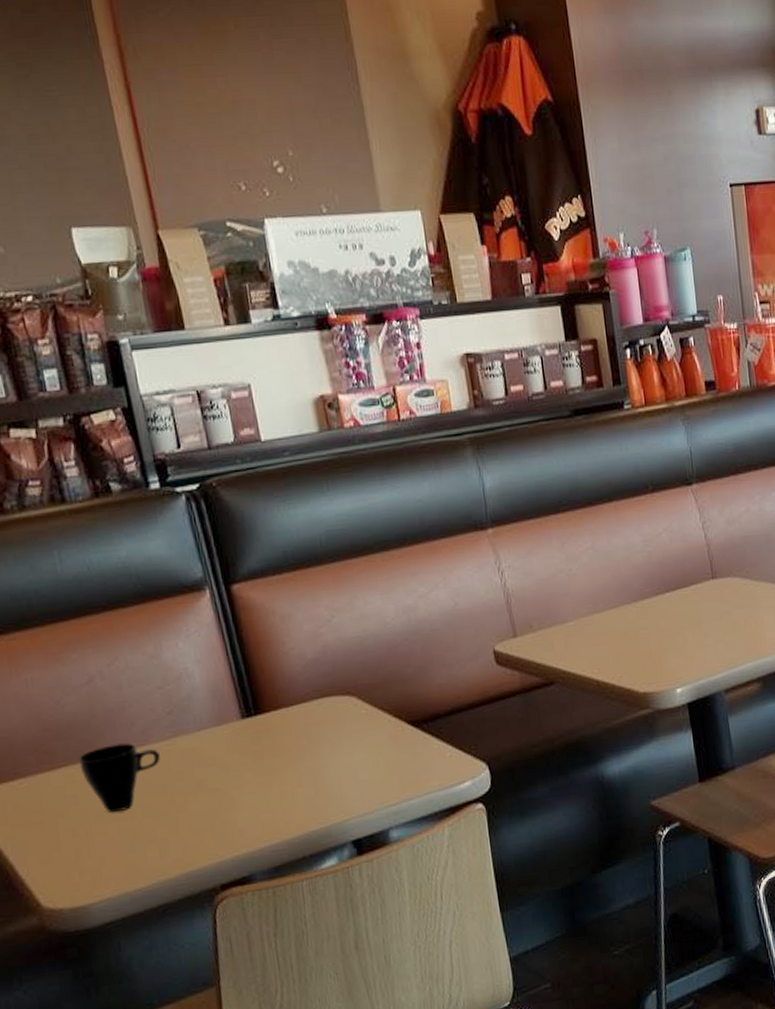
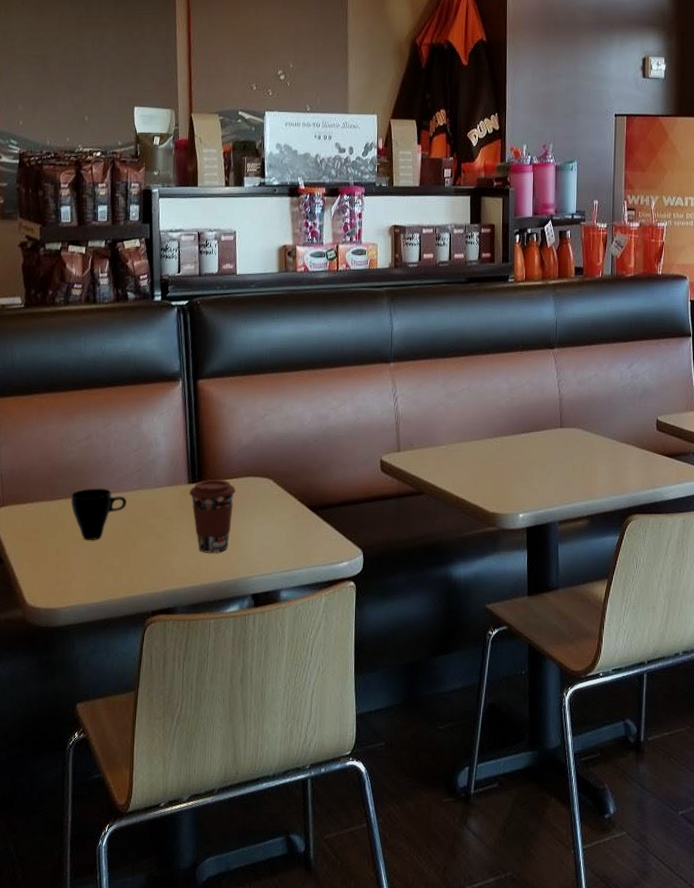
coffee cup: none [244,706,311,802] -> present [189,479,236,553]

